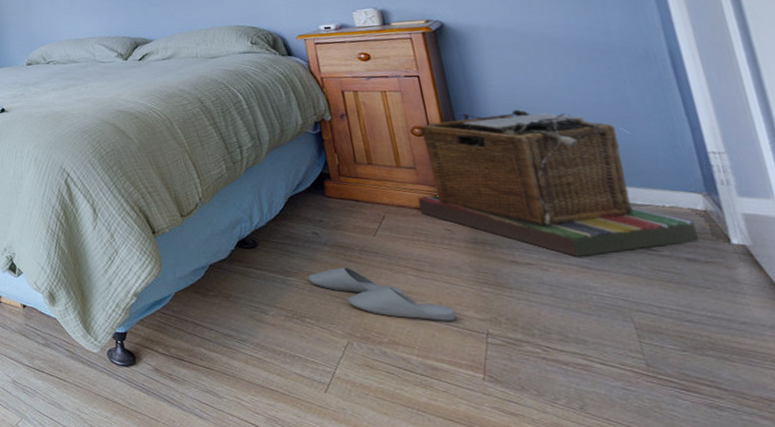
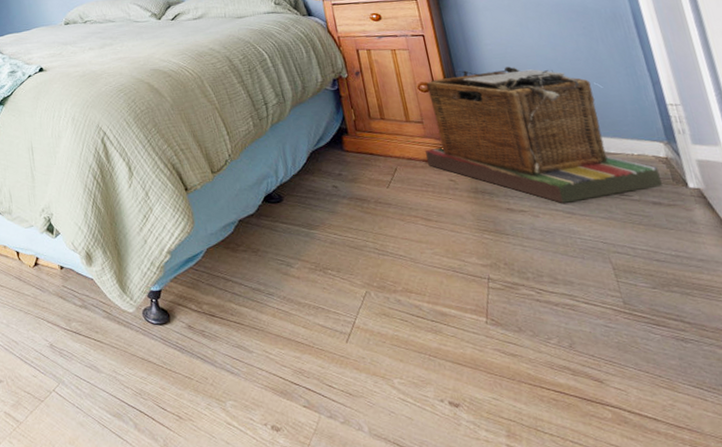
slippers: present [308,267,457,321] -> none [329,218,462,268]

